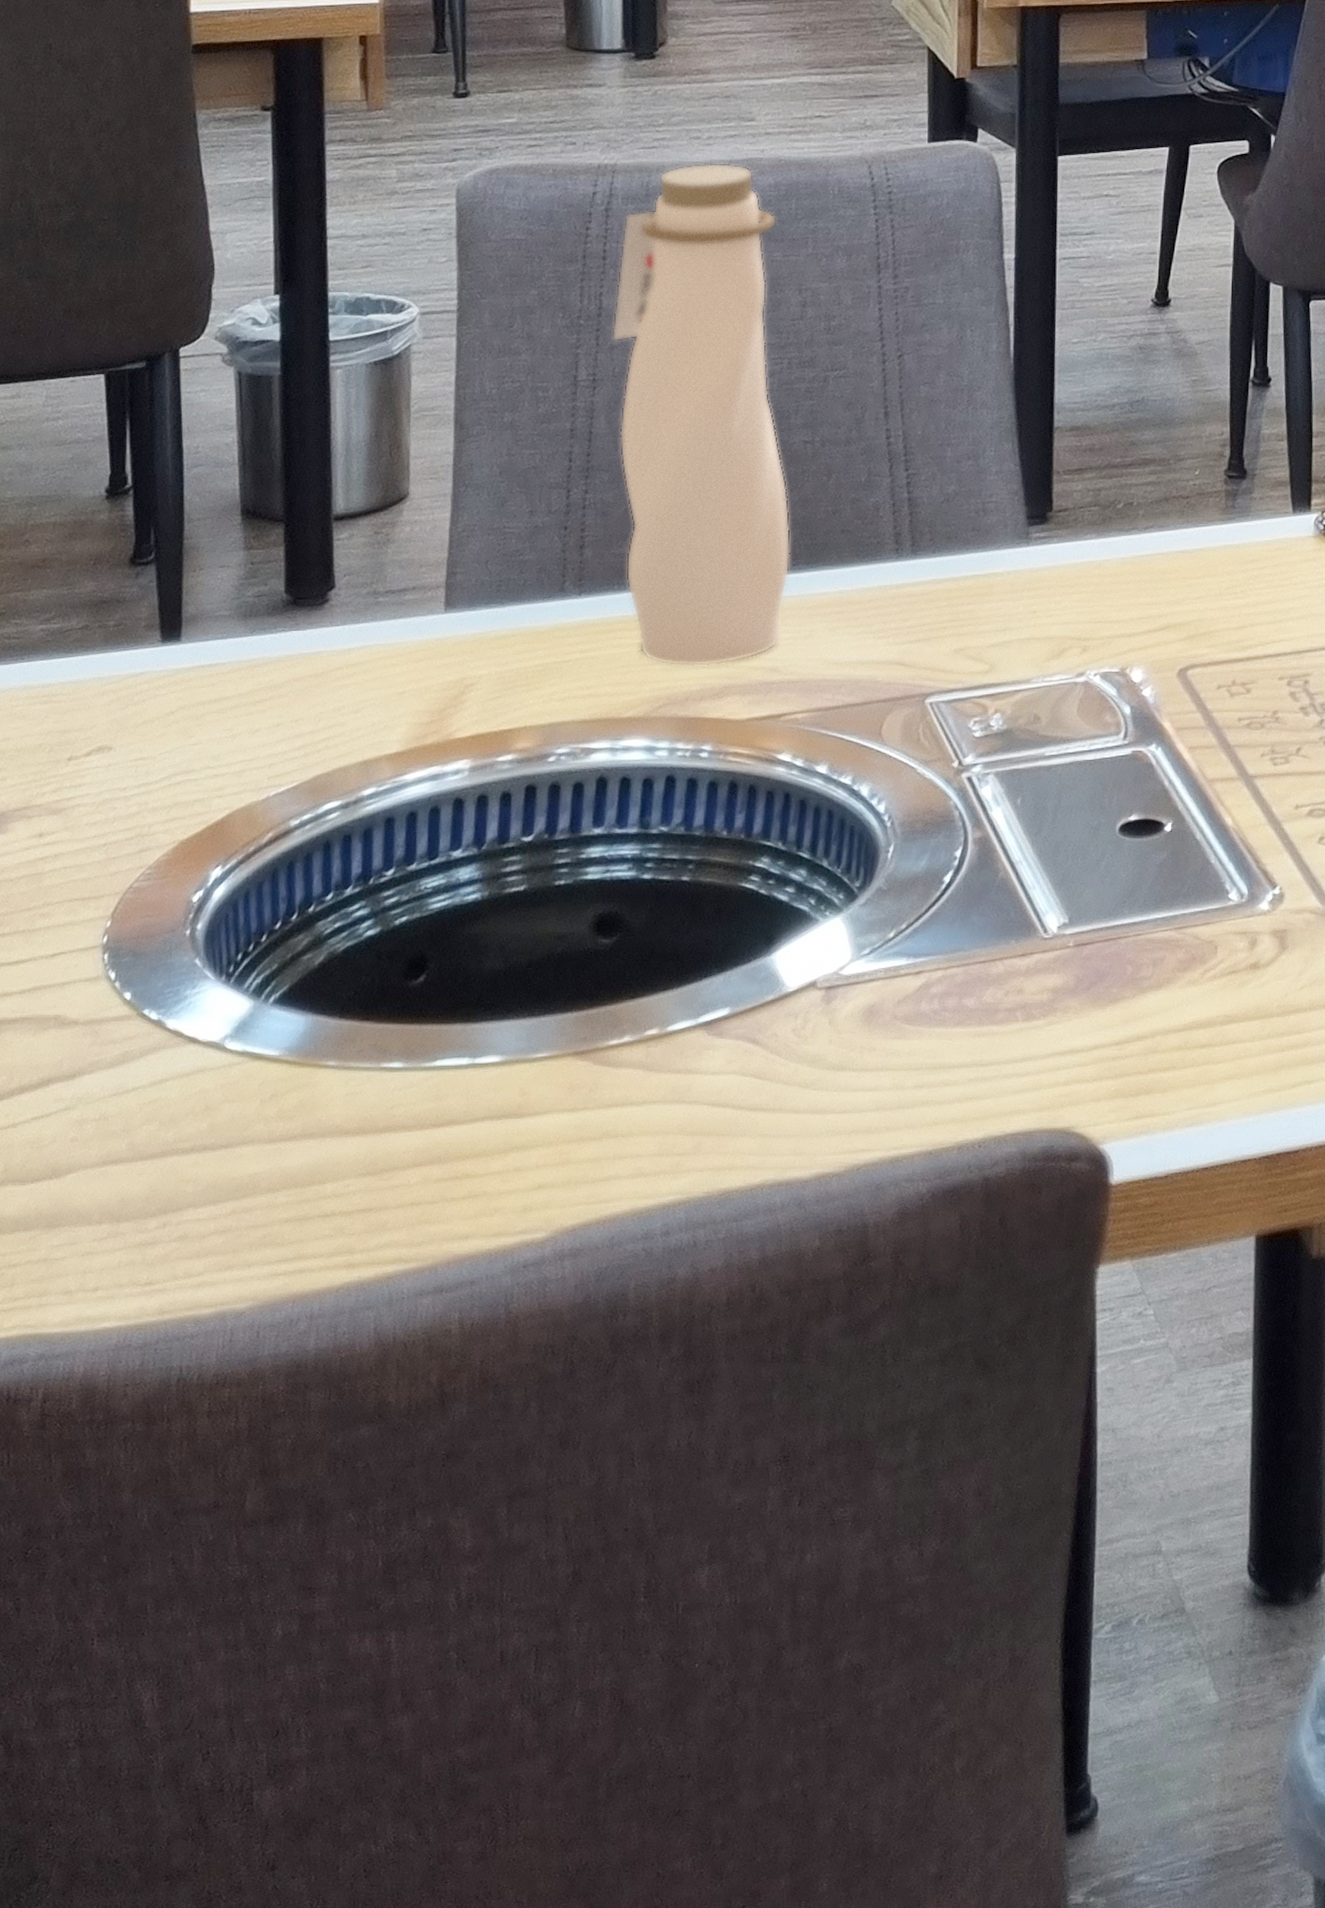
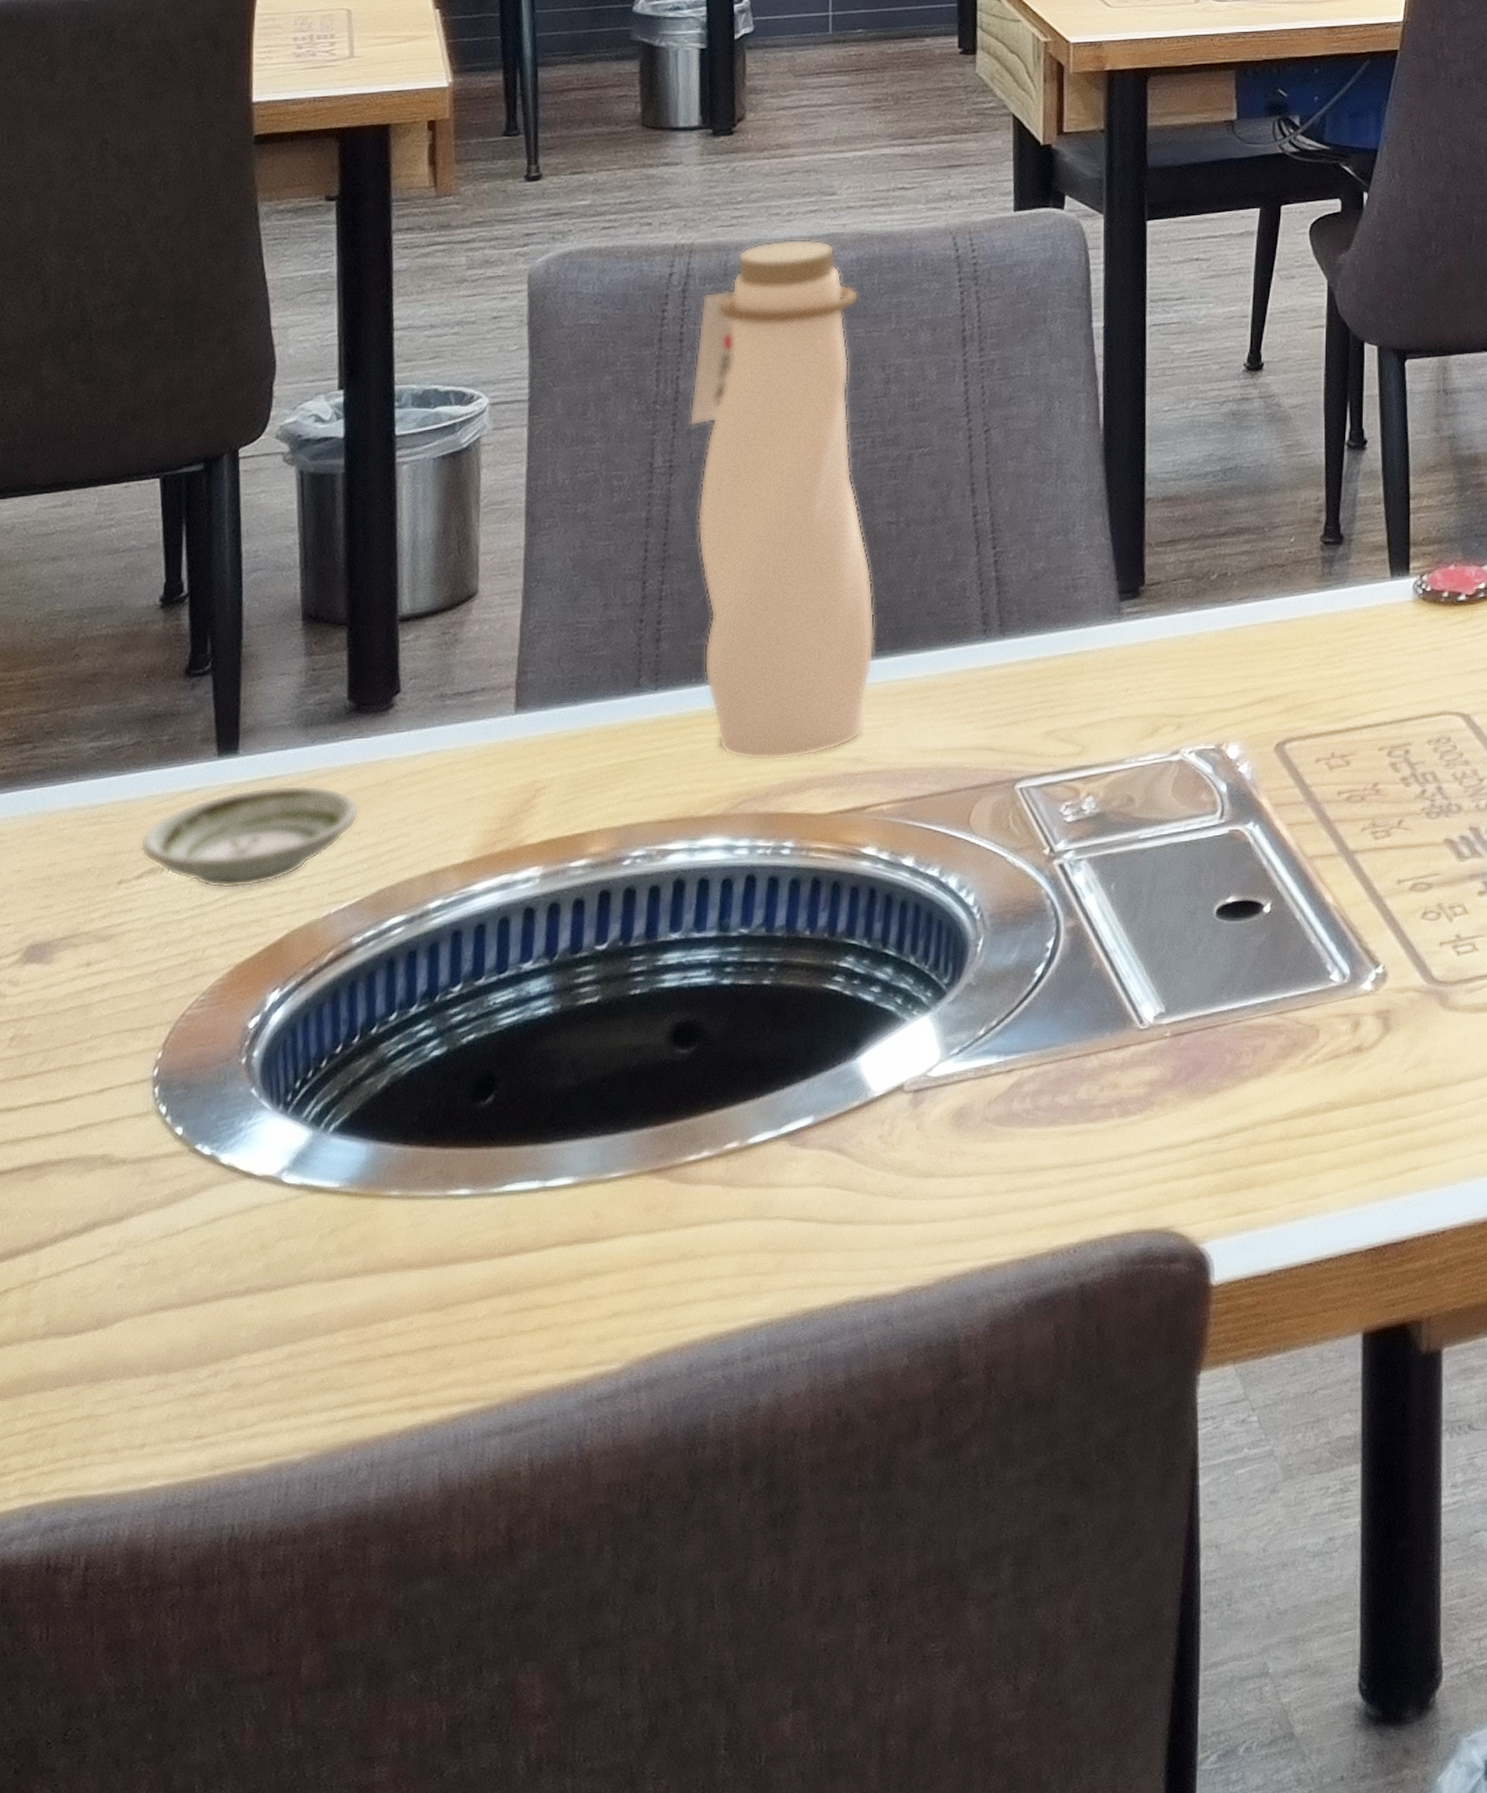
saucer: none [88,672,297,770] -> present [140,784,360,889]

